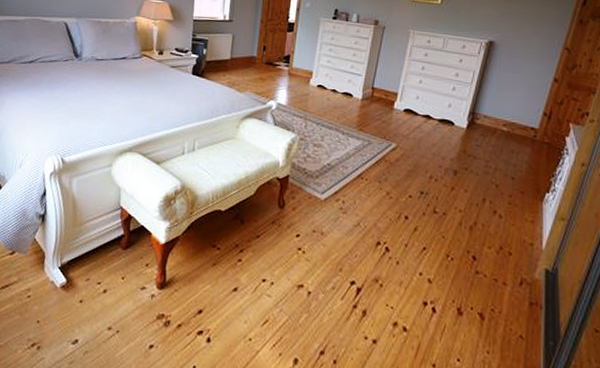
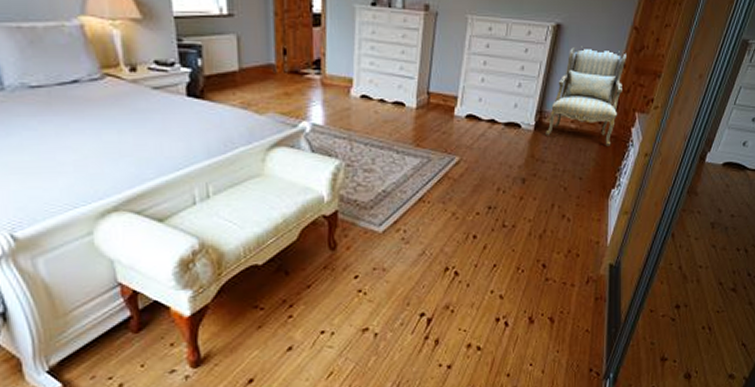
armchair: none [478,61,558,152] -> present [546,46,626,146]

